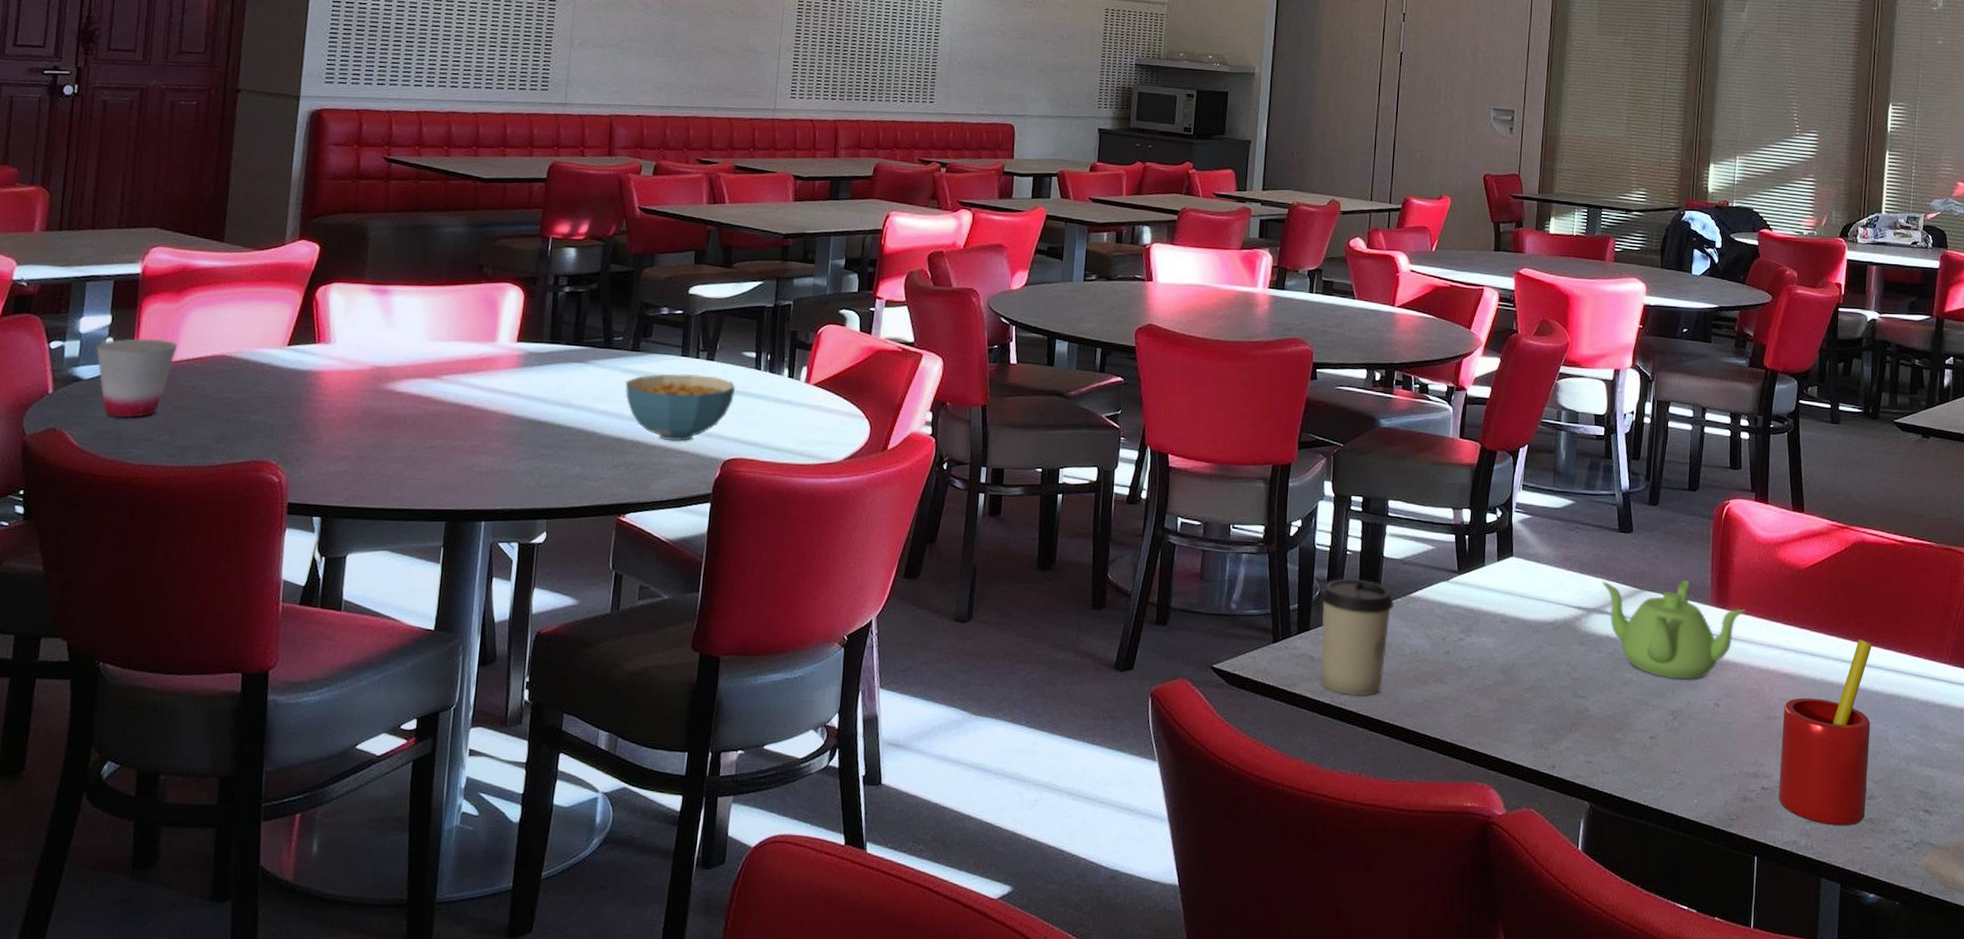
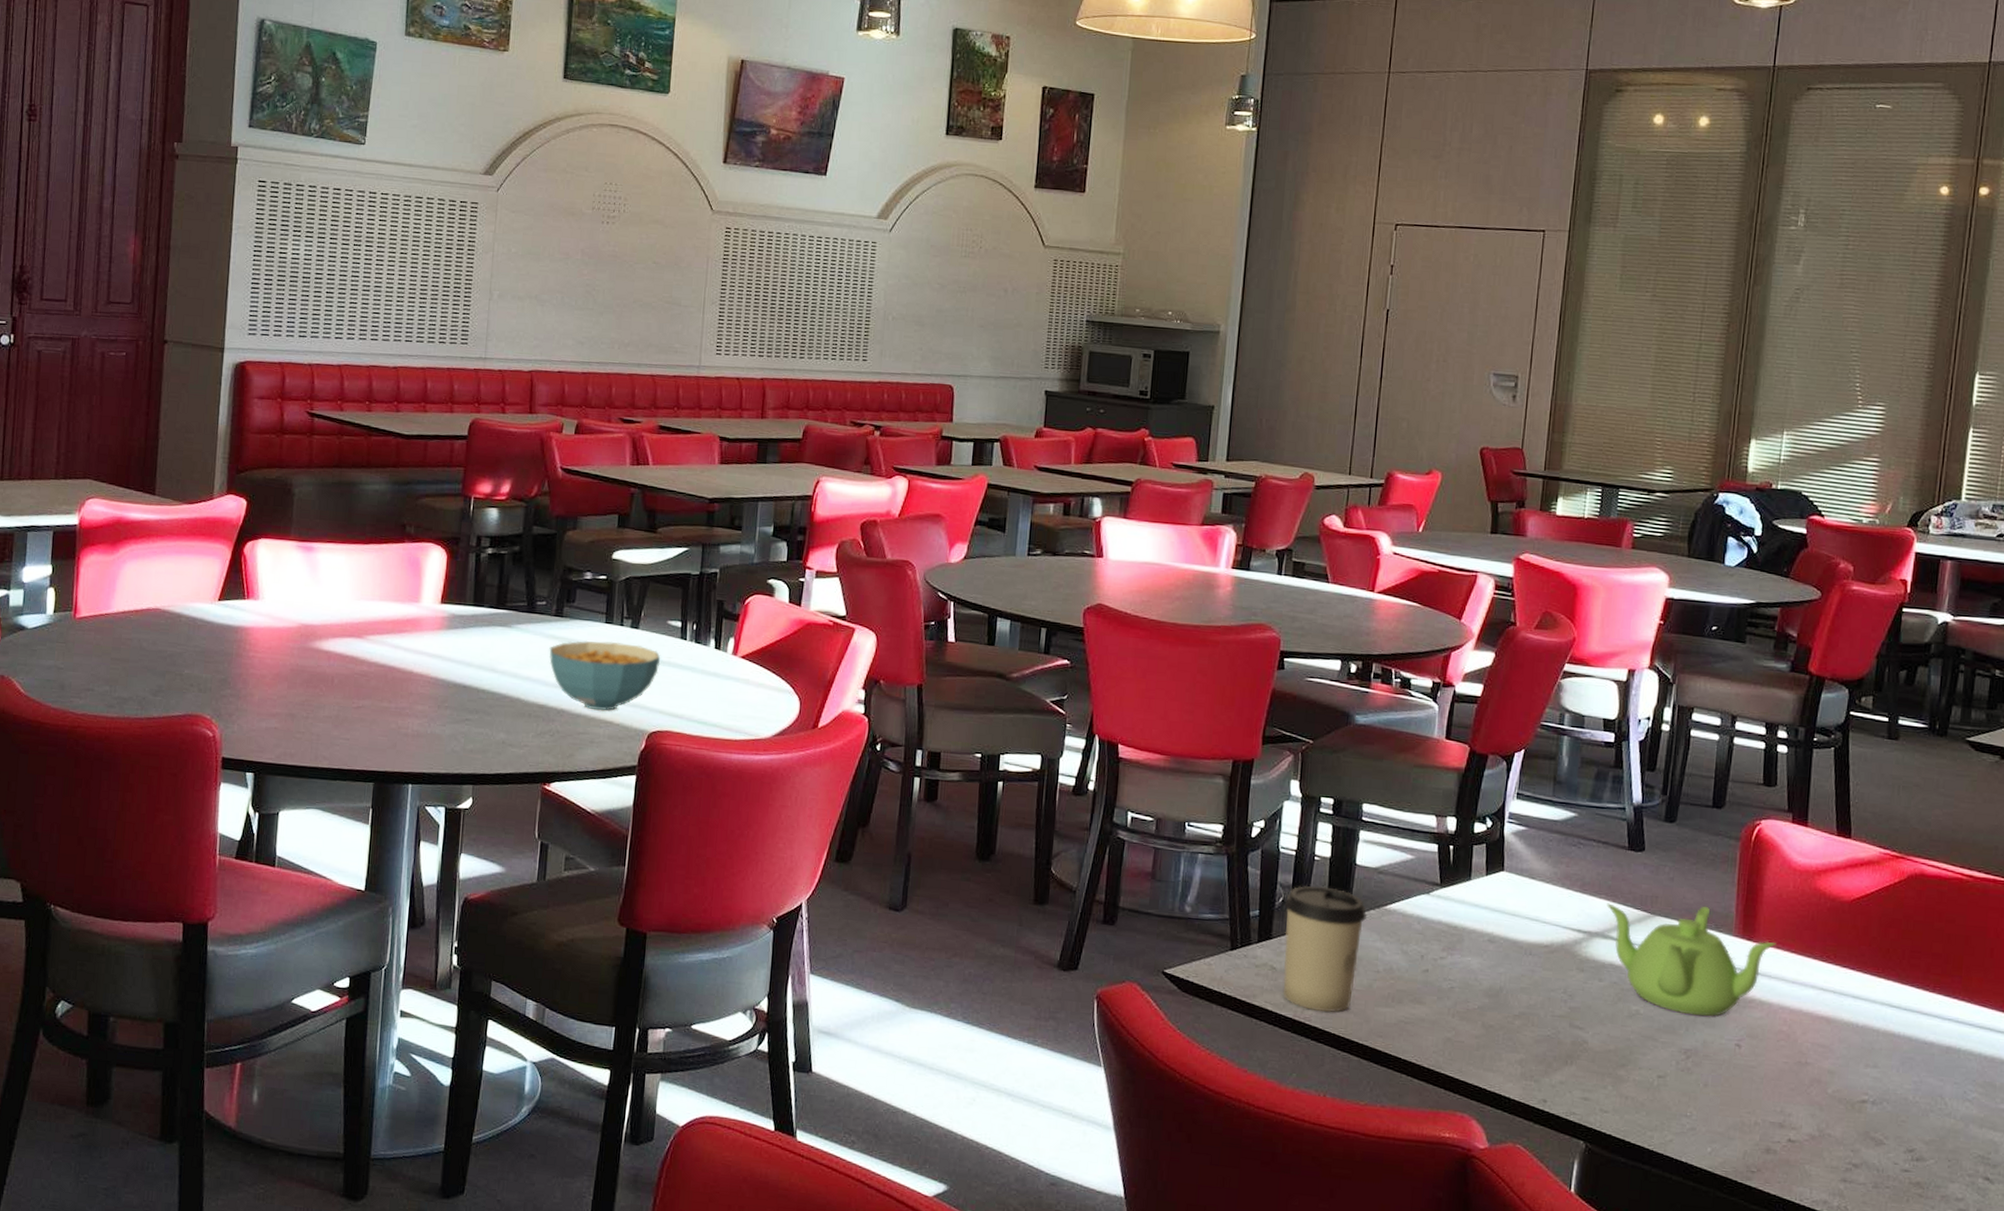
cup: present [96,338,178,418] -> none [38,589,115,668]
straw: present [1779,639,1872,826] -> none [1808,983,1928,1189]

